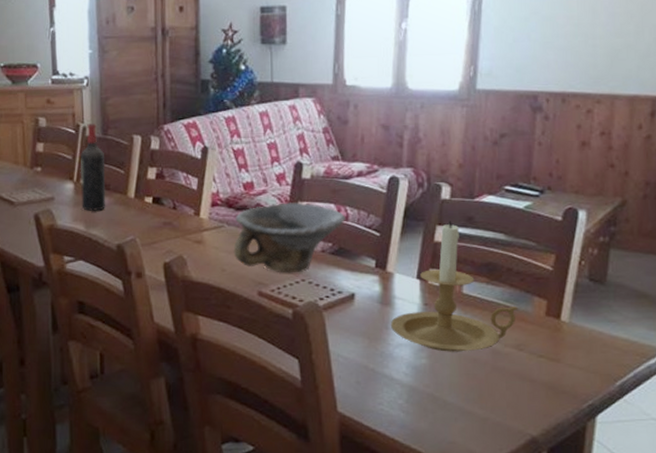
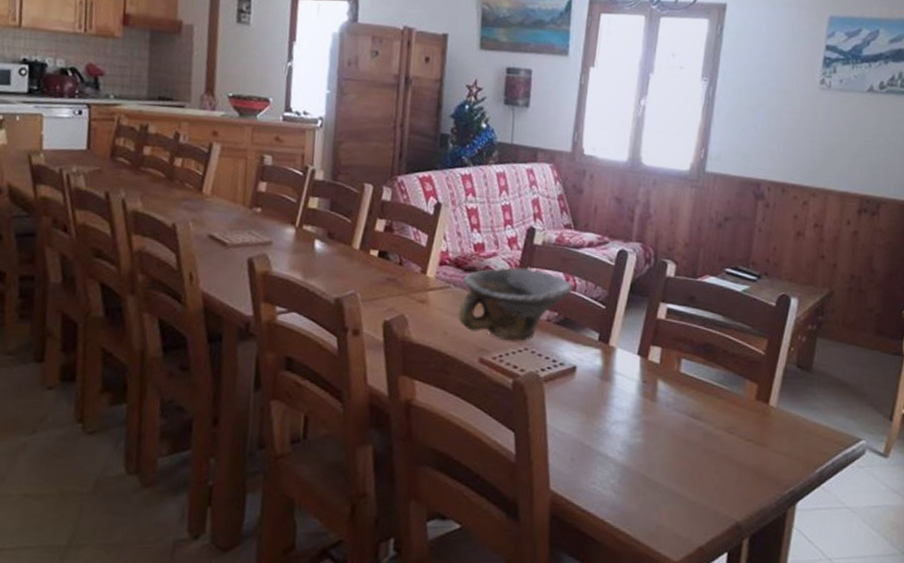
wine bottle: present [80,123,106,212] -> none [301,166,332,261]
candle holder: present [390,221,518,352] -> none [608,298,730,432]

